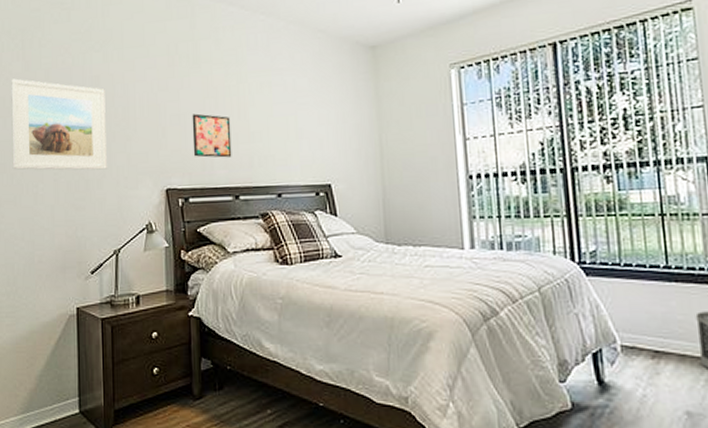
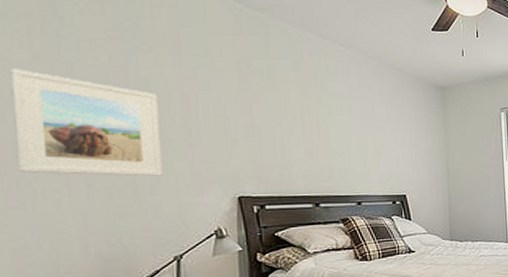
wall art: present [192,113,232,158] -> none [267,128,312,170]

